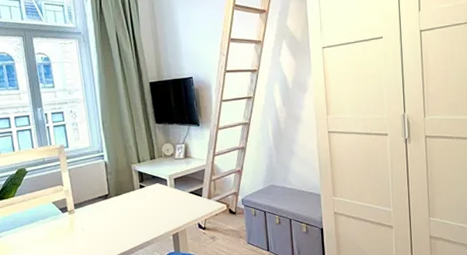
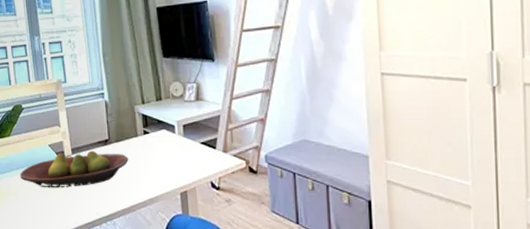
fruit bowl: none [24,204,127,240] -> present [20,150,129,188]

